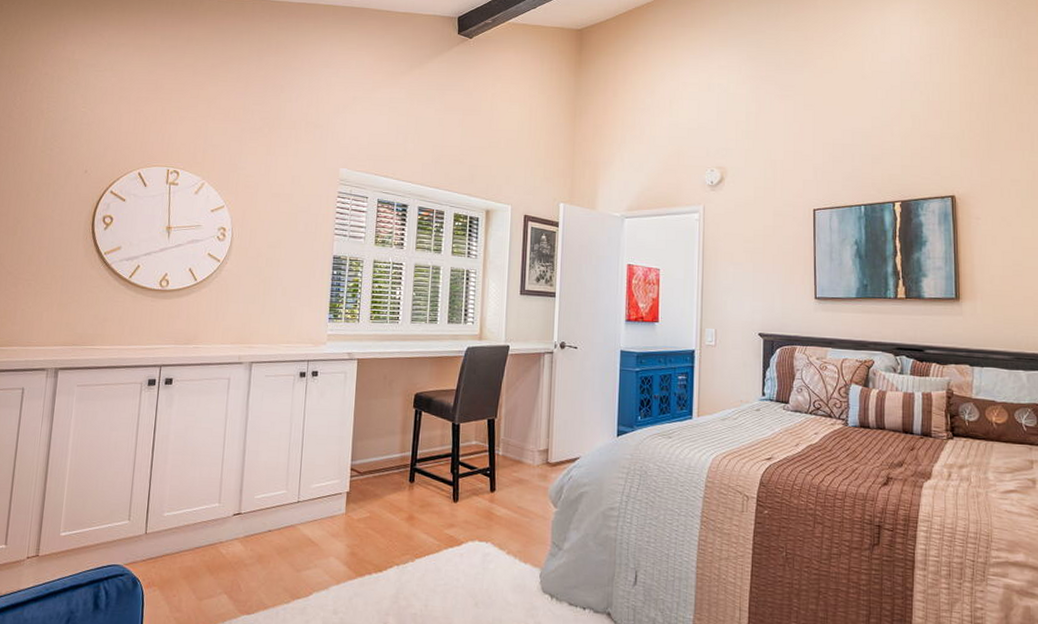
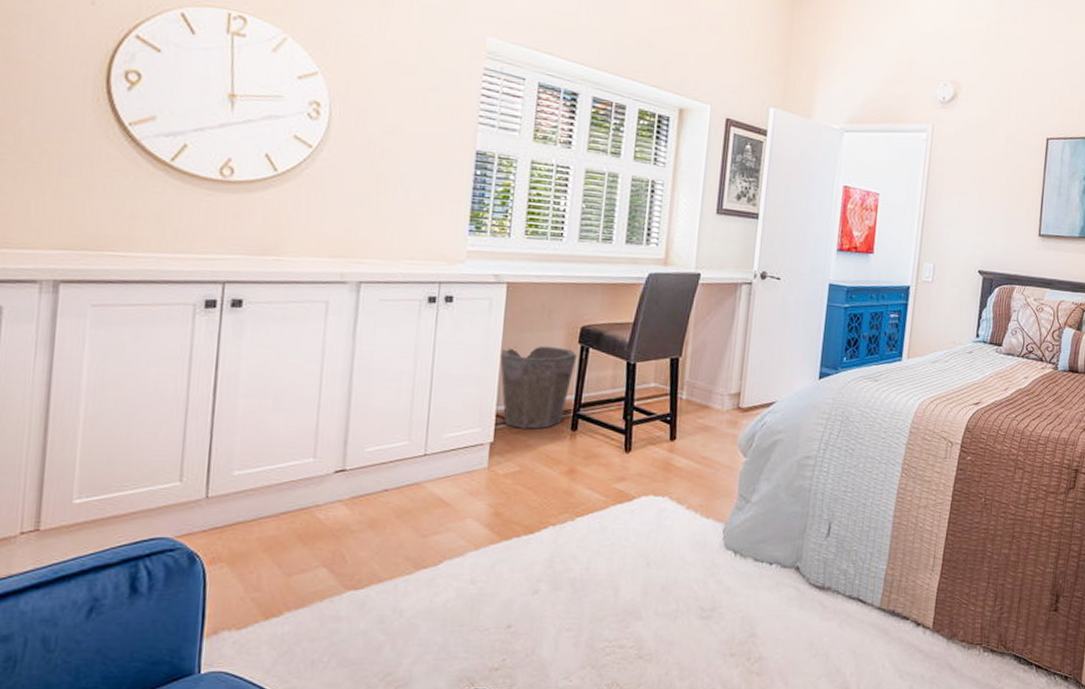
waste bin: none [353,410,412,481] -> present [500,345,577,429]

